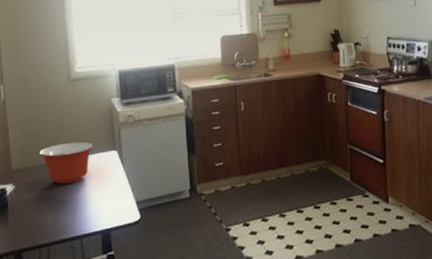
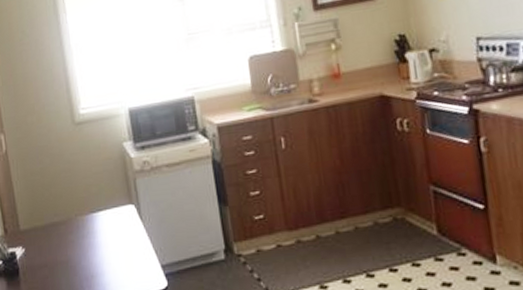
mixing bowl: present [39,142,94,185] -> none [47,195,107,247]

